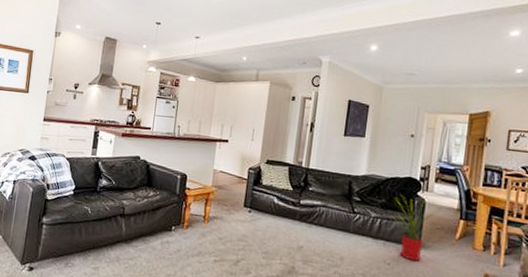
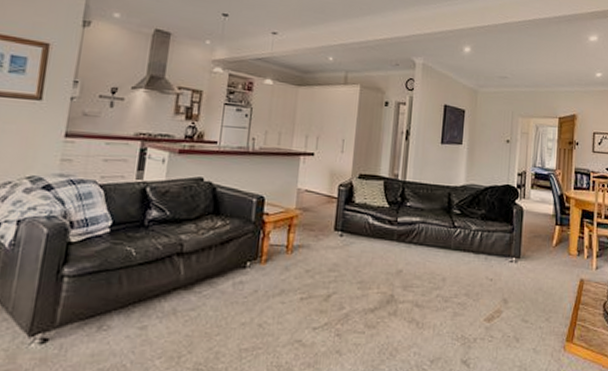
house plant: present [390,196,441,262] -> none [490,204,538,274]

